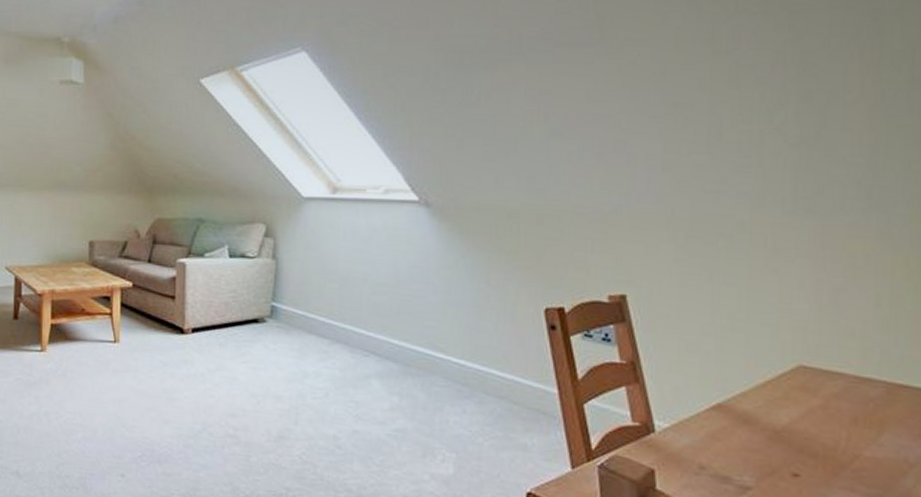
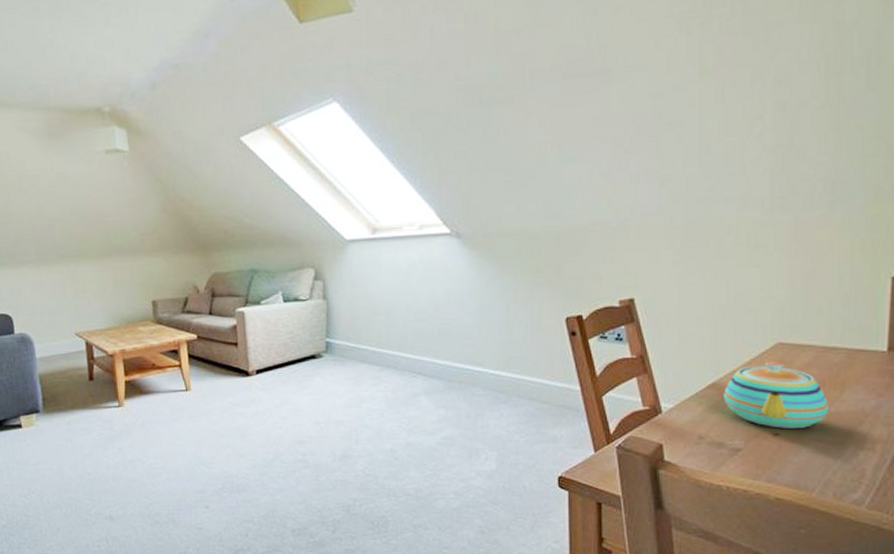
teapot: none [731,385,864,472] -> present [723,361,830,428]

